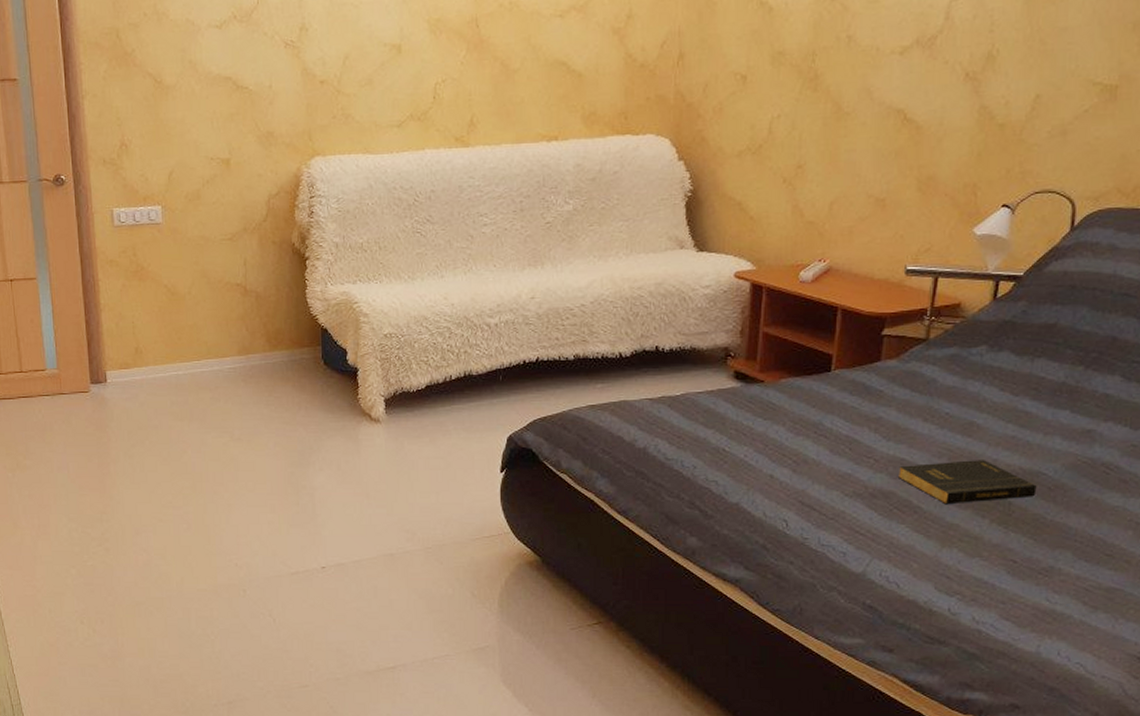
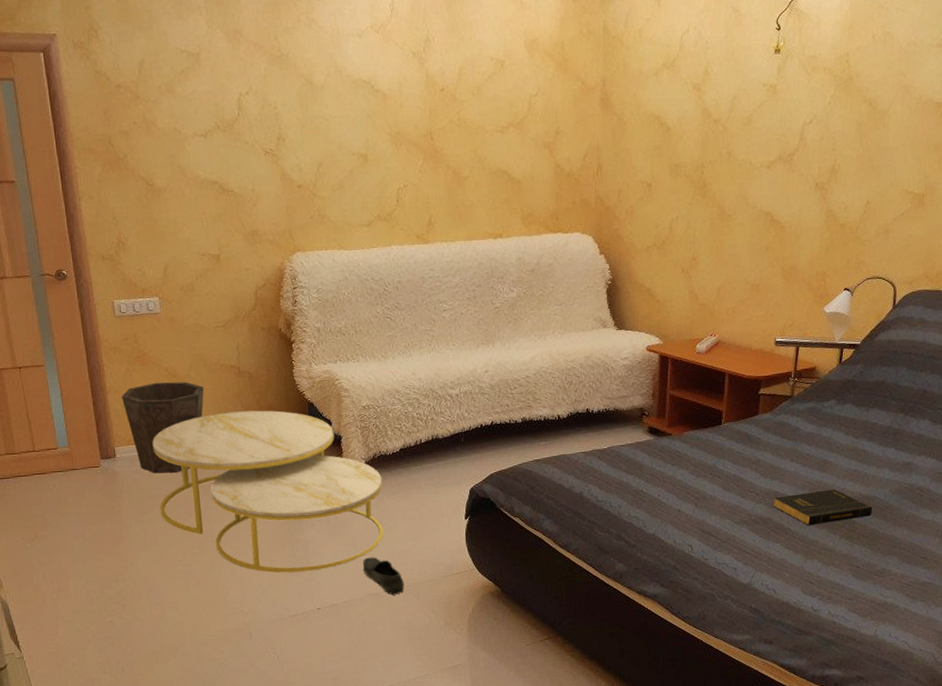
waste bin: none [116,300,206,402] -> present [121,382,205,474]
coffee table: none [146,335,404,523] -> present [152,410,384,573]
shoe: none [377,511,425,558] -> present [363,557,405,595]

